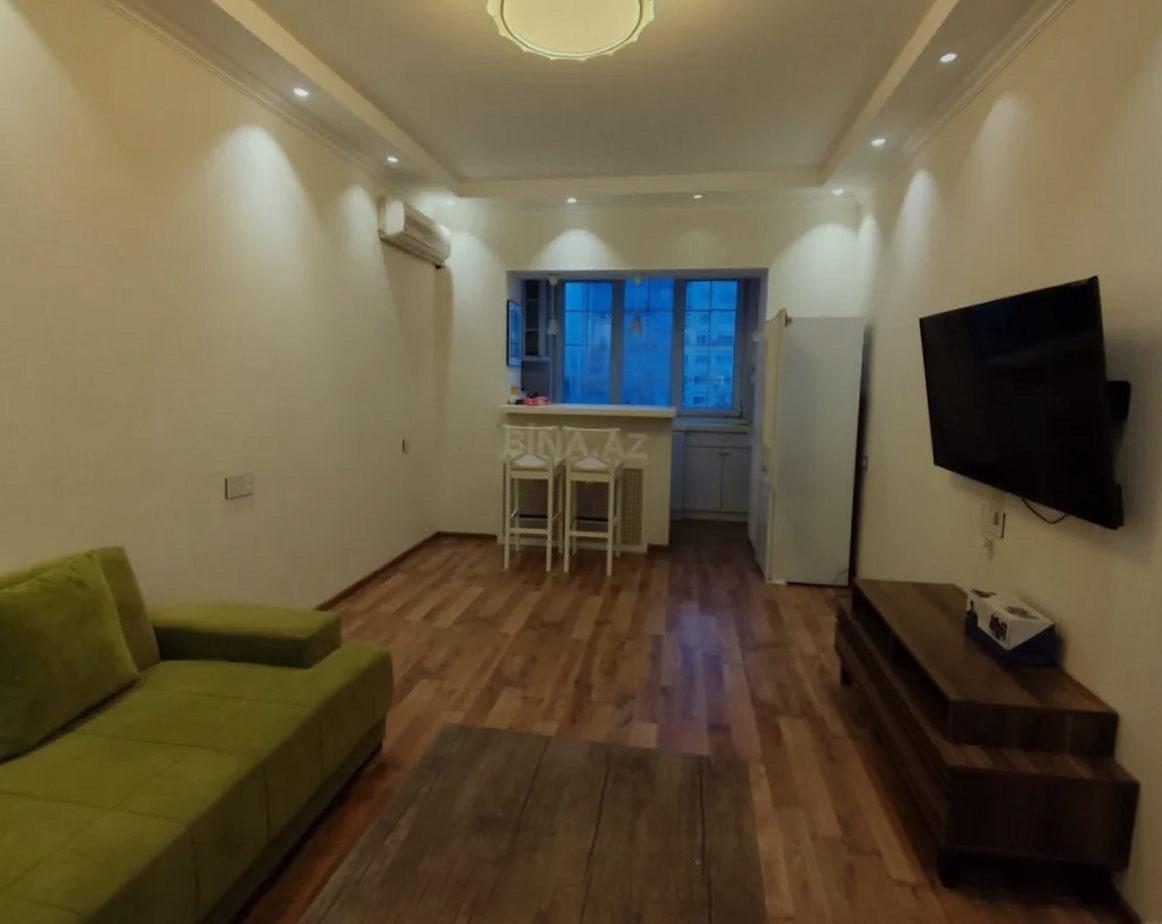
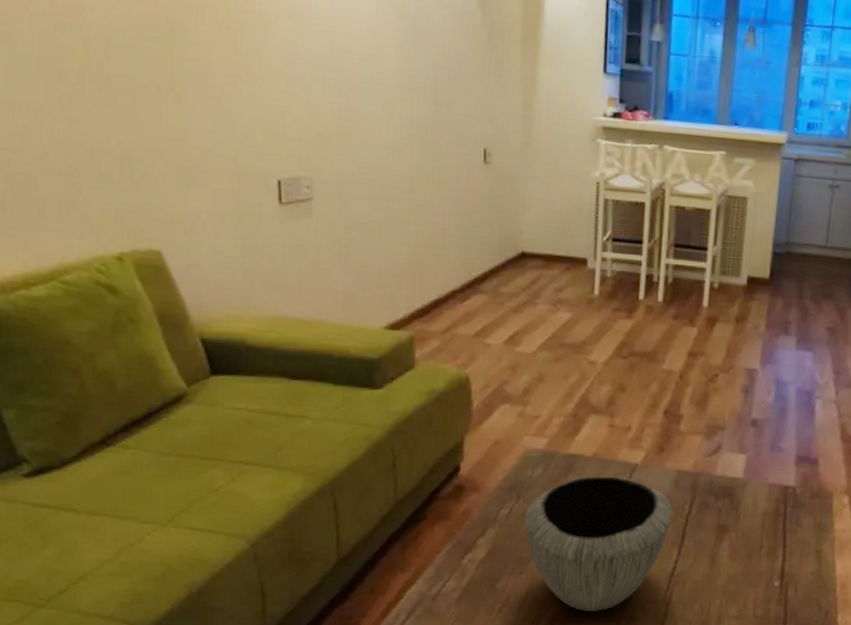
bowl: none [443,750,588,896] -> present [524,476,672,611]

